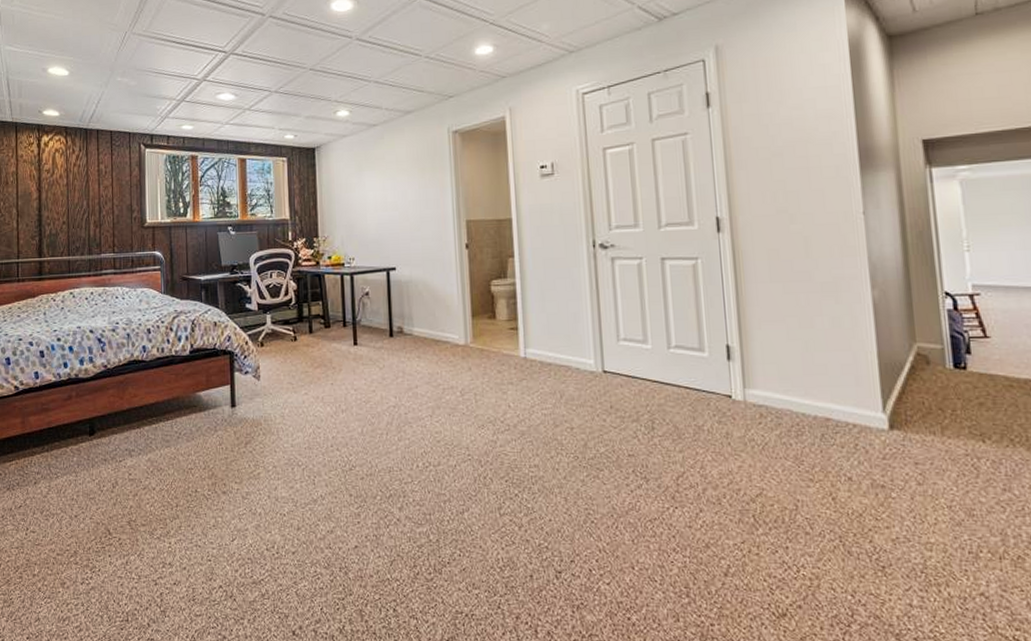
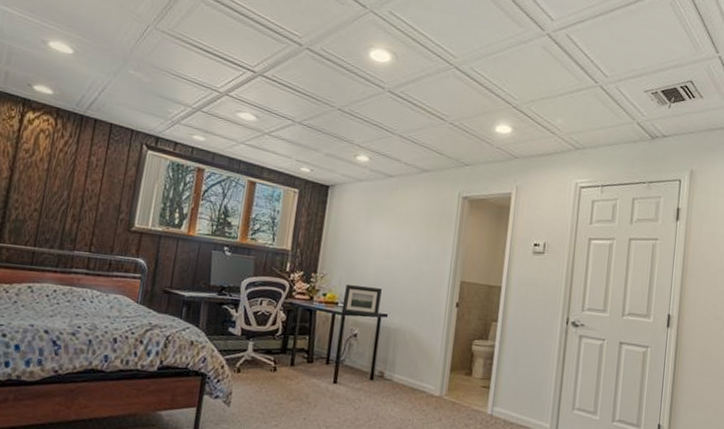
picture frame: none [348,242,387,274] -> present [341,285,382,318]

